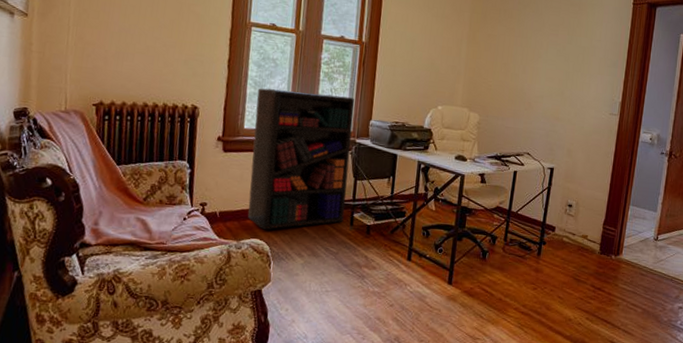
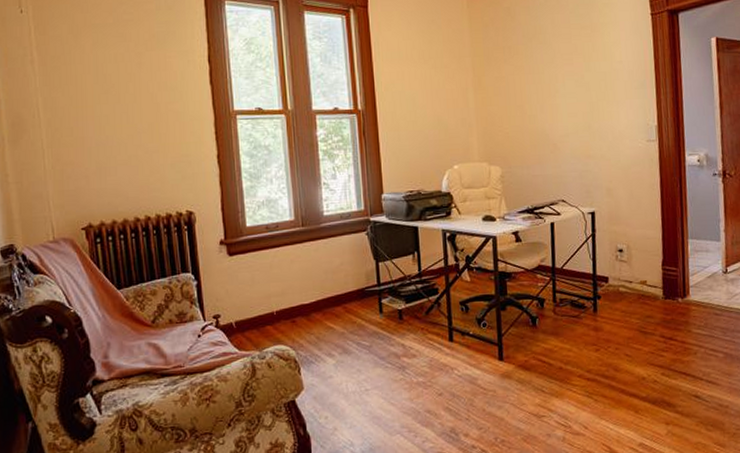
bookshelf: present [248,88,355,230] -> none [254,173,372,334]

